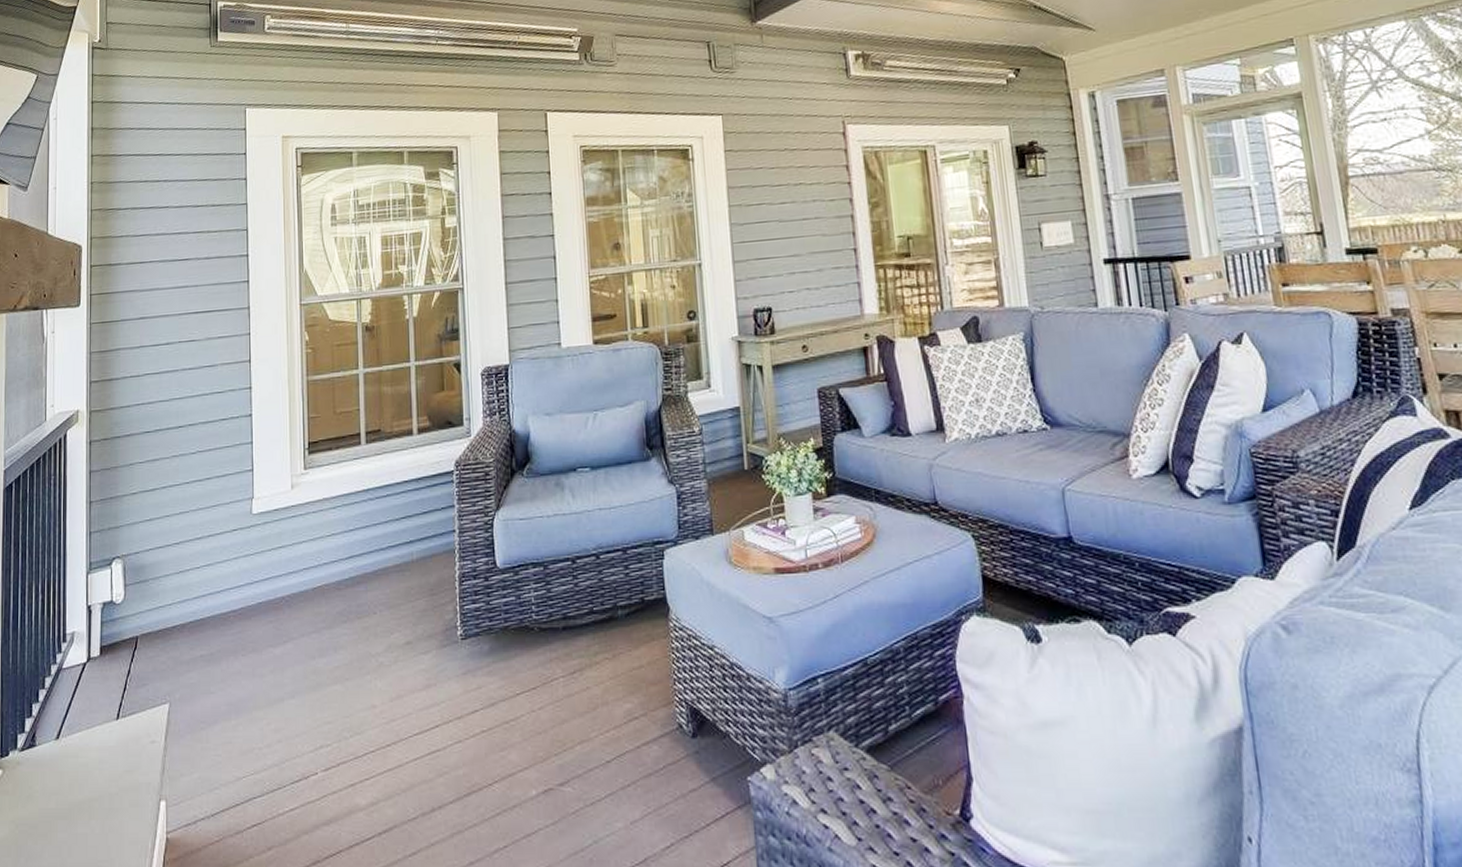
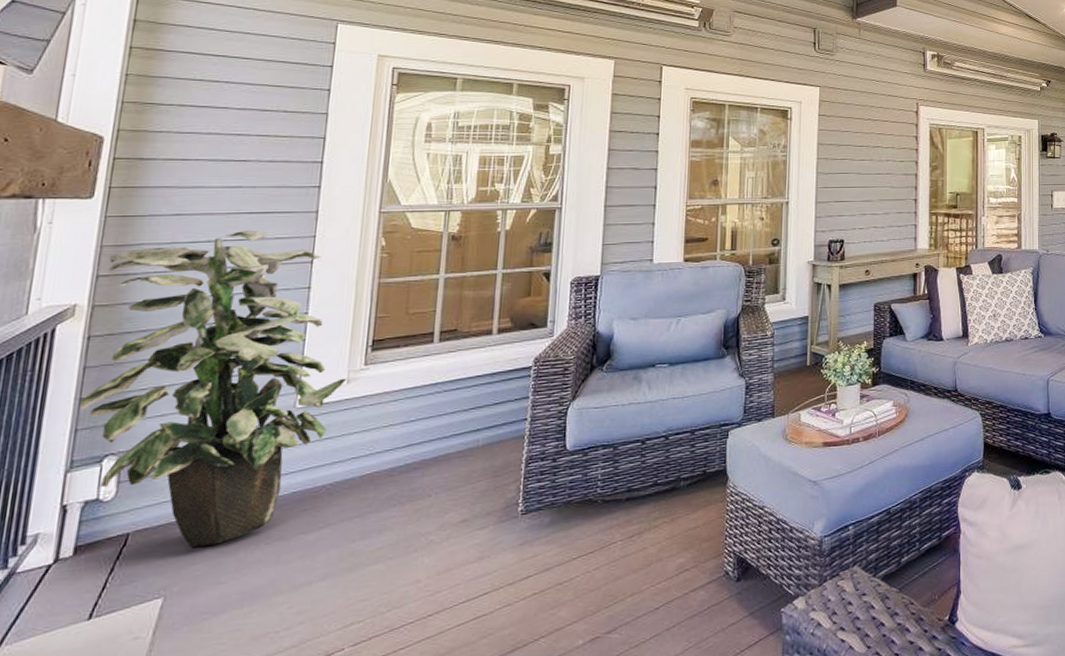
indoor plant: none [89,330,291,654] -> present [79,230,347,547]

